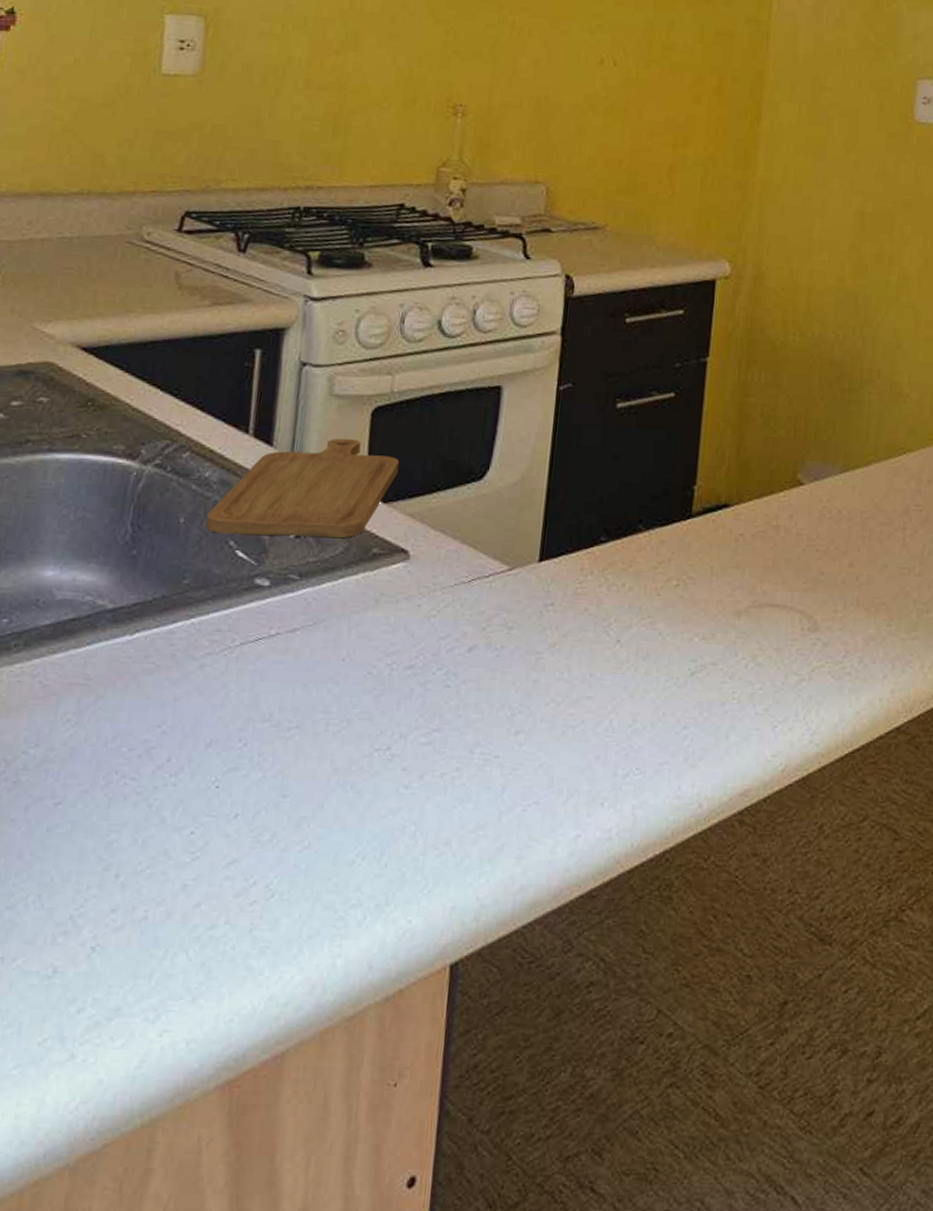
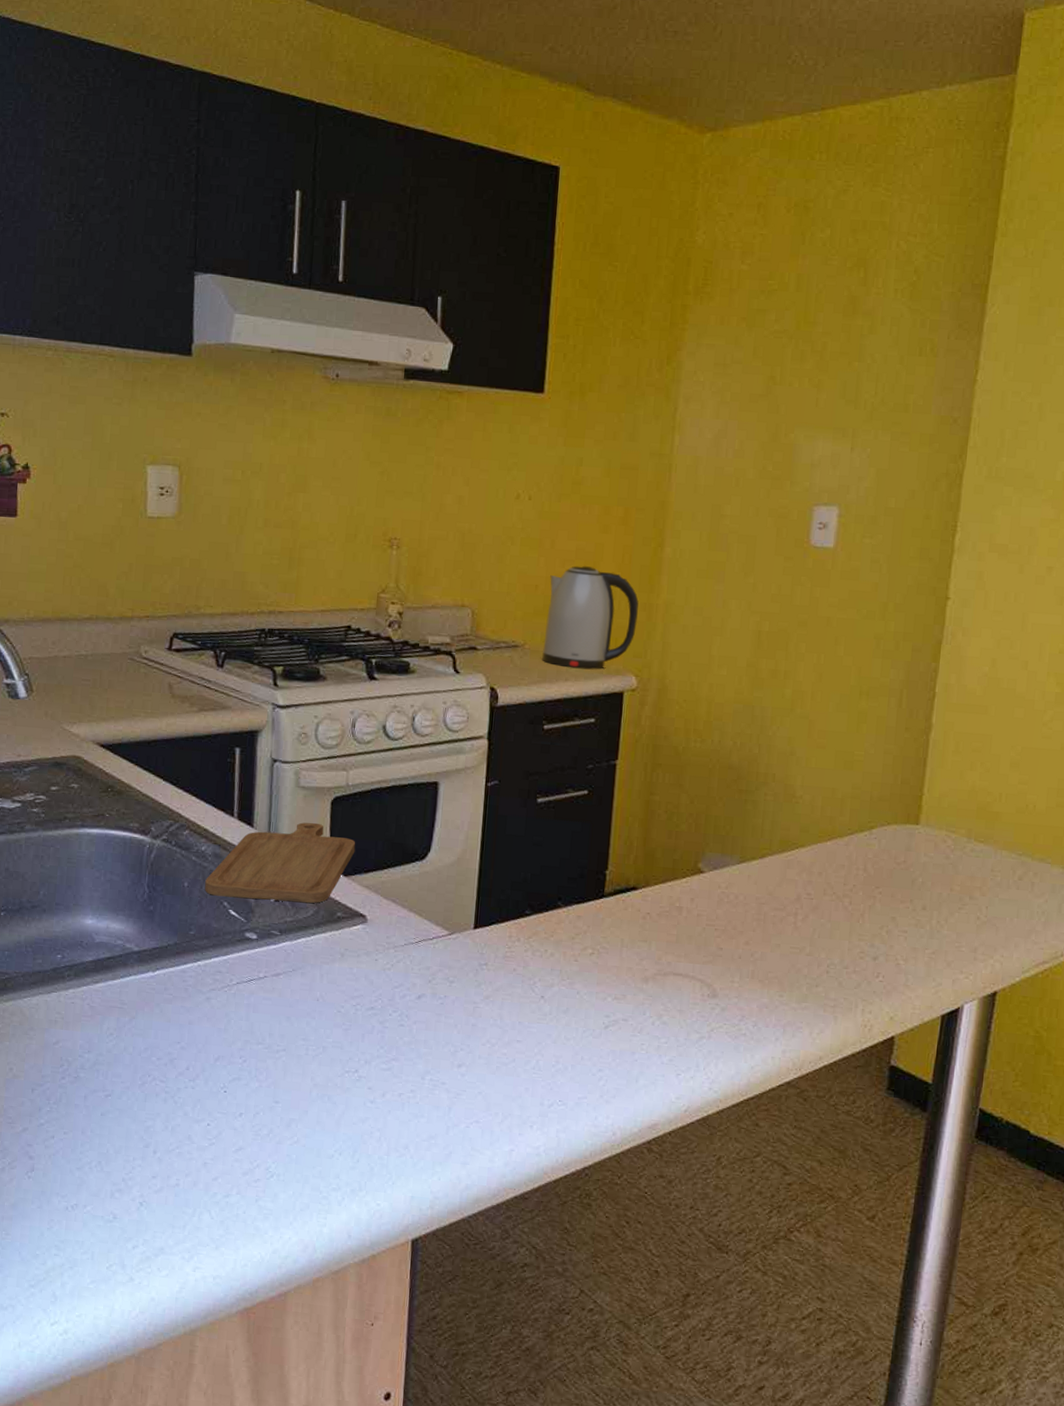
kettle: none [625,138,733,255] -> present [542,565,639,670]

